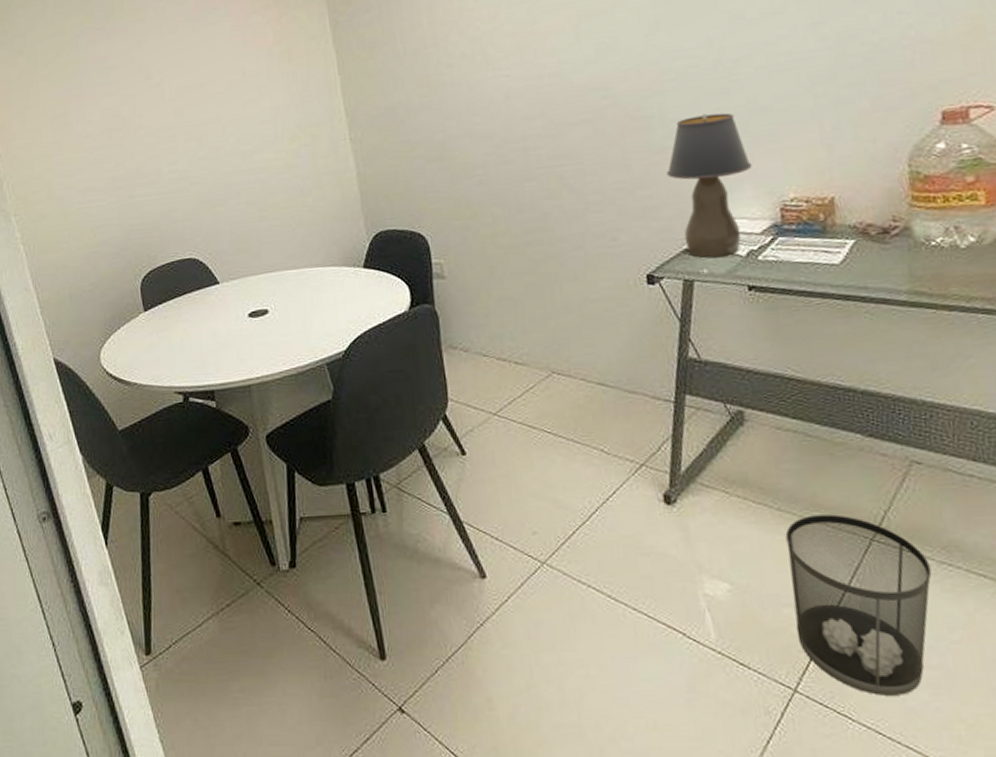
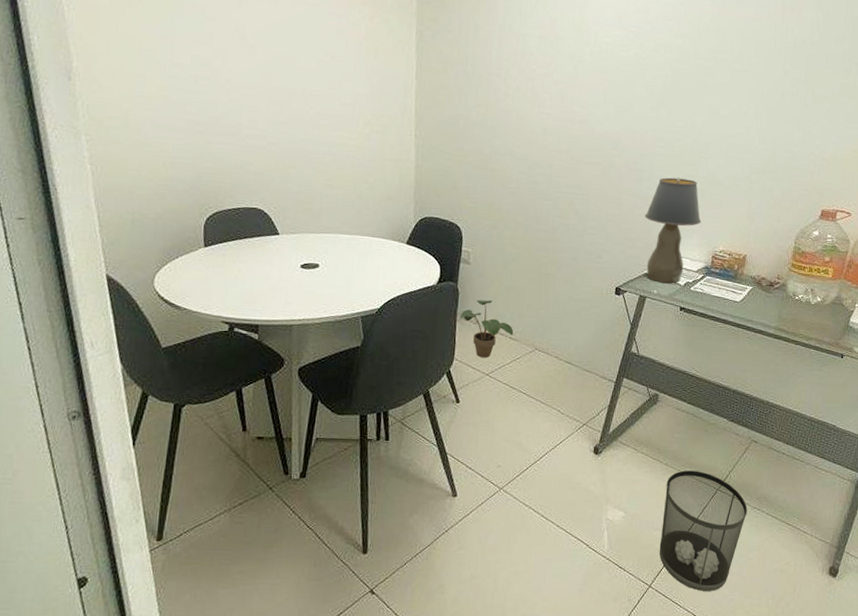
potted plant: none [445,319,519,394] -> present [460,299,514,358]

